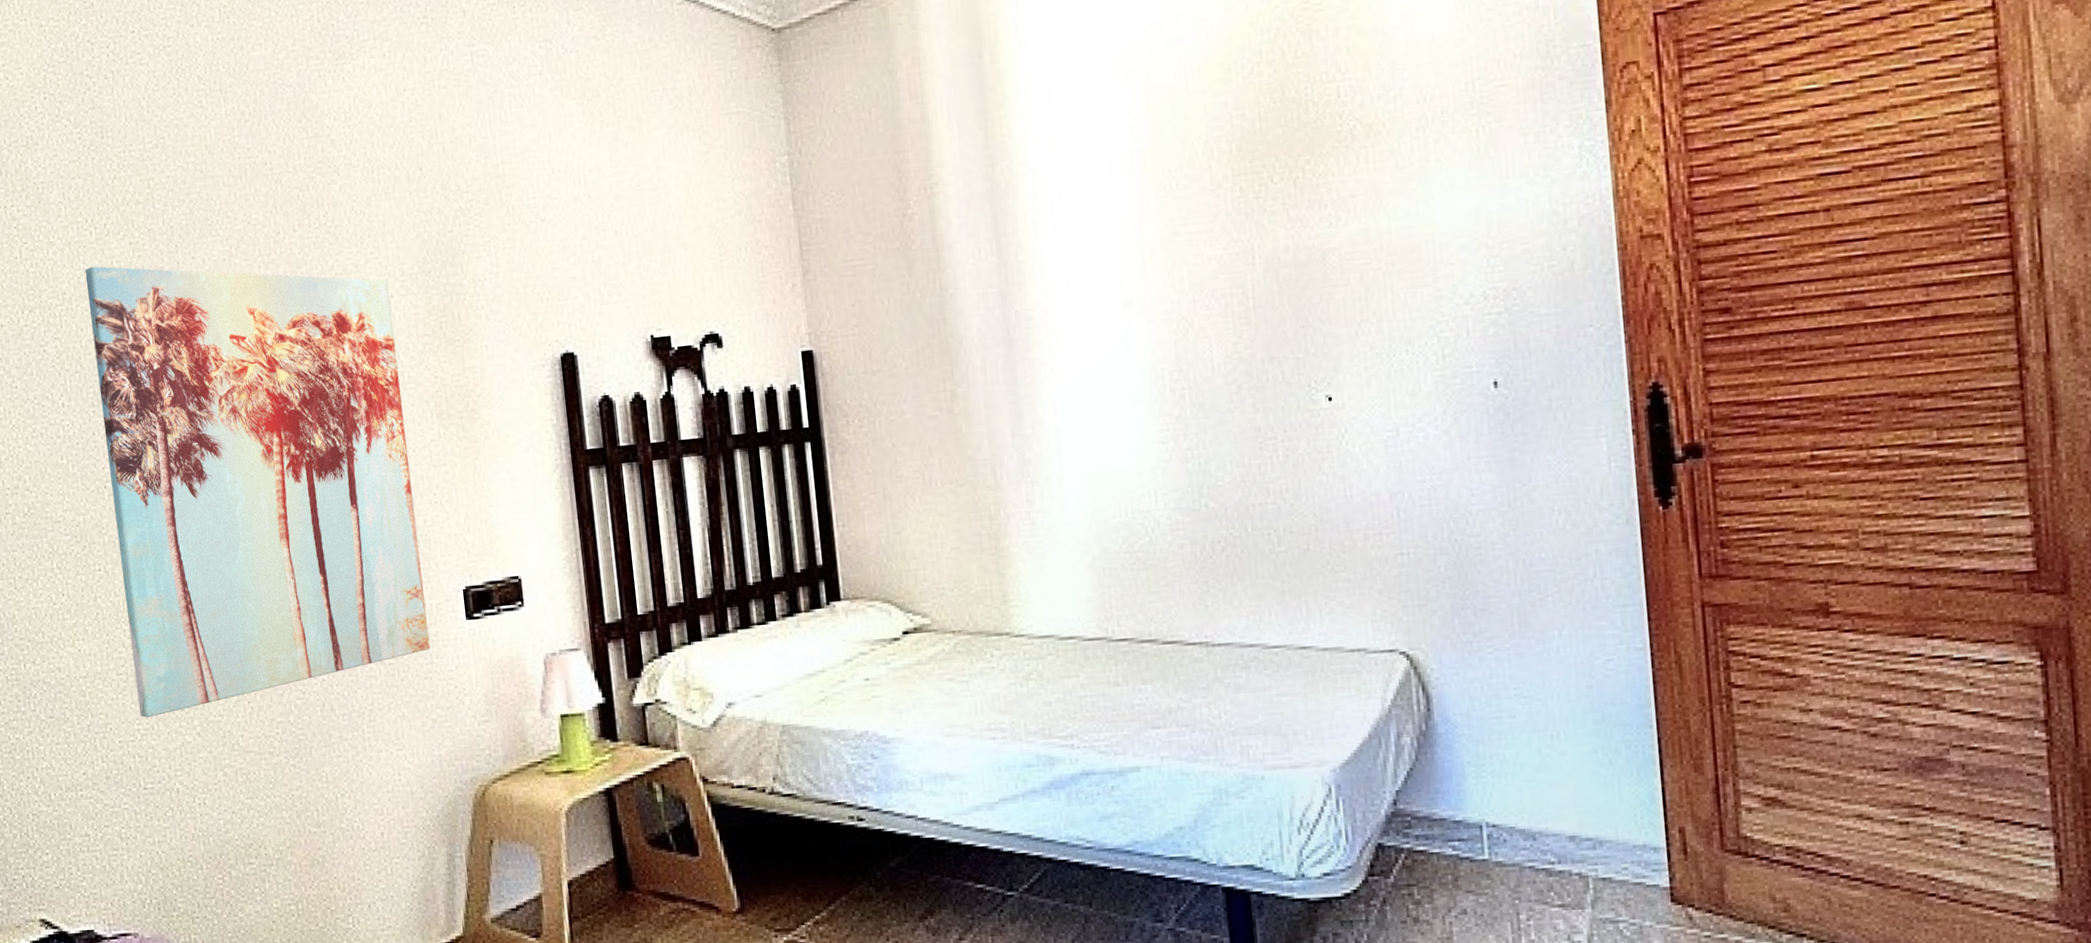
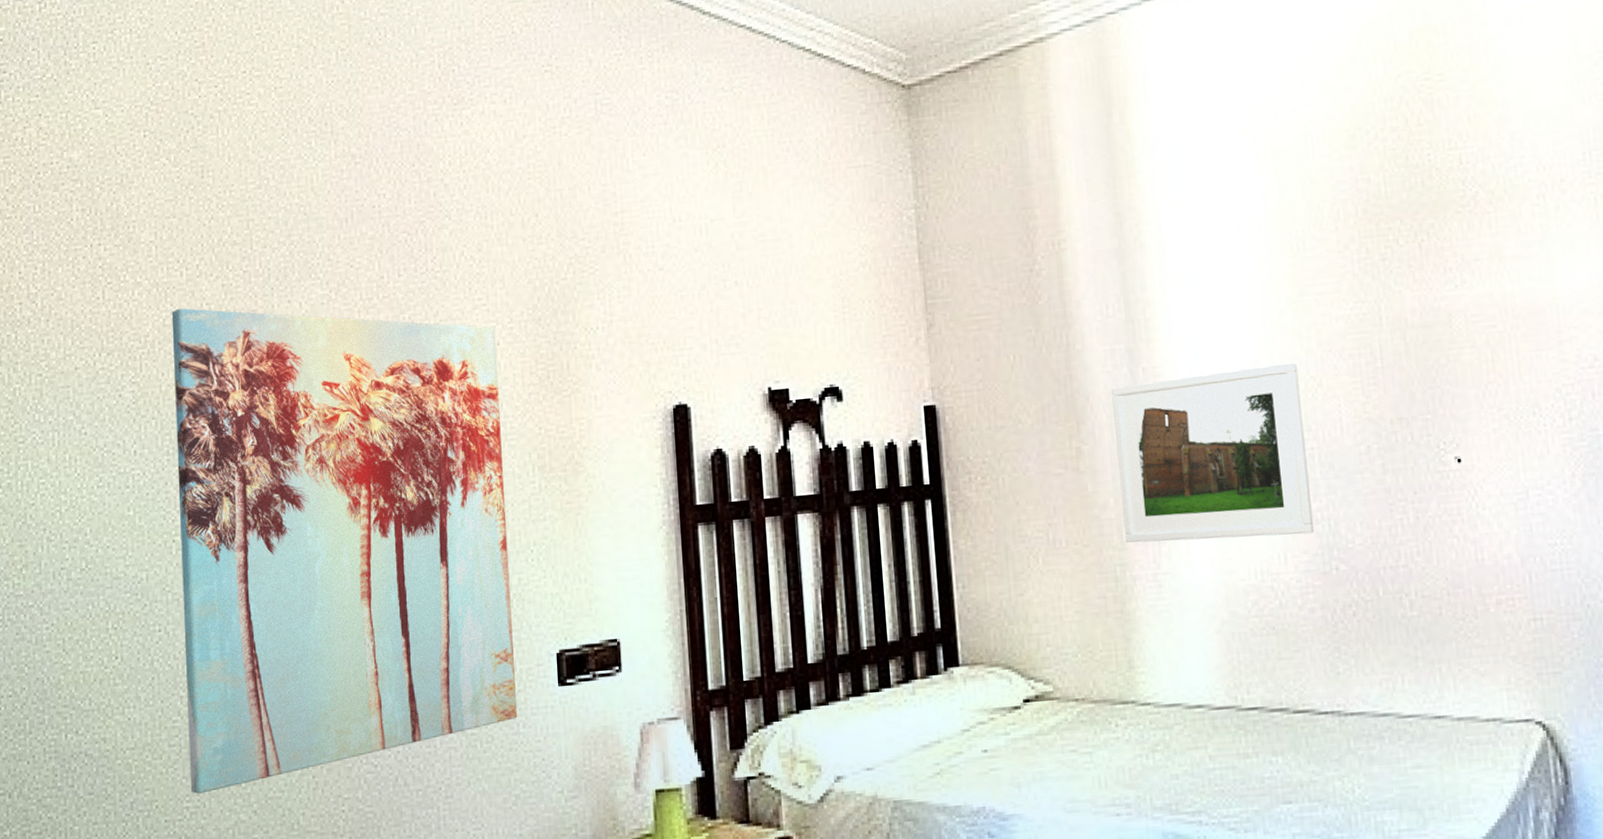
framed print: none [984,303,1184,483] -> present [1111,362,1314,544]

